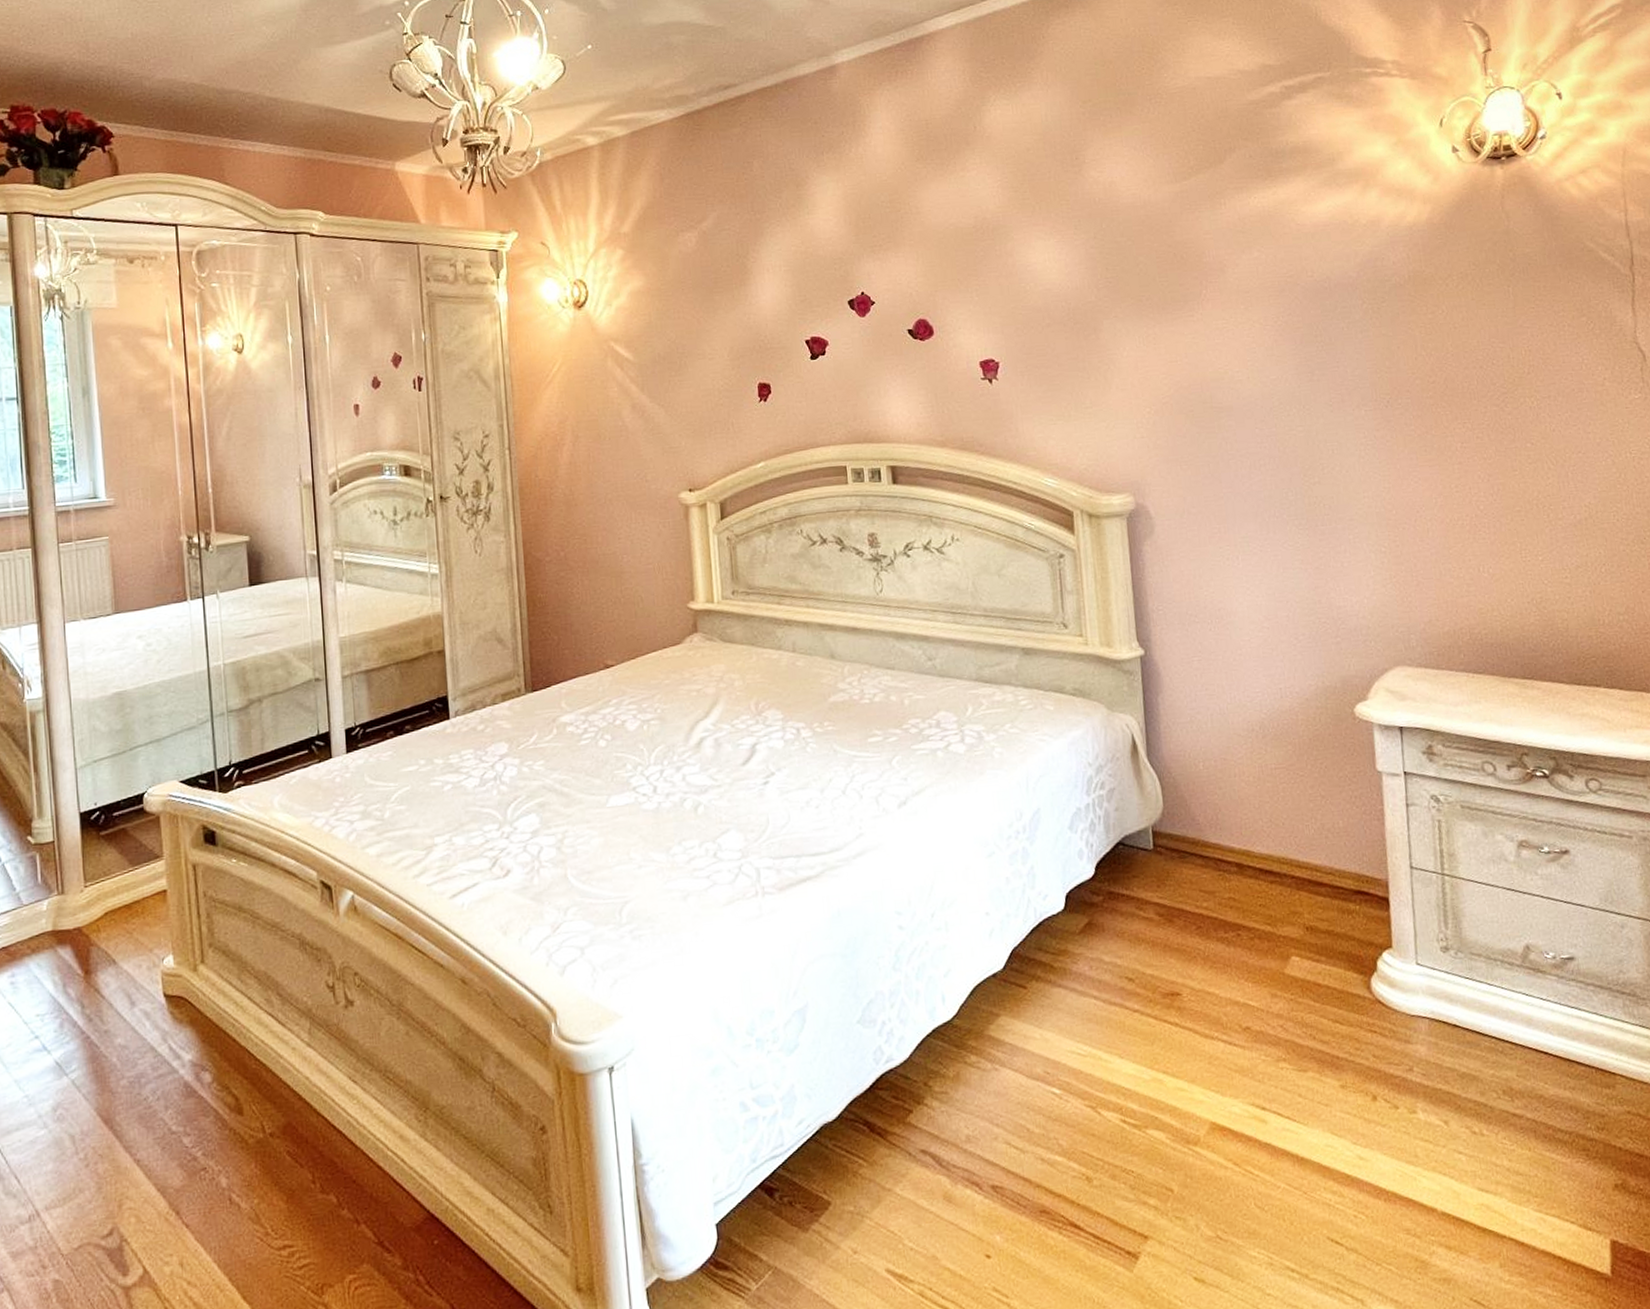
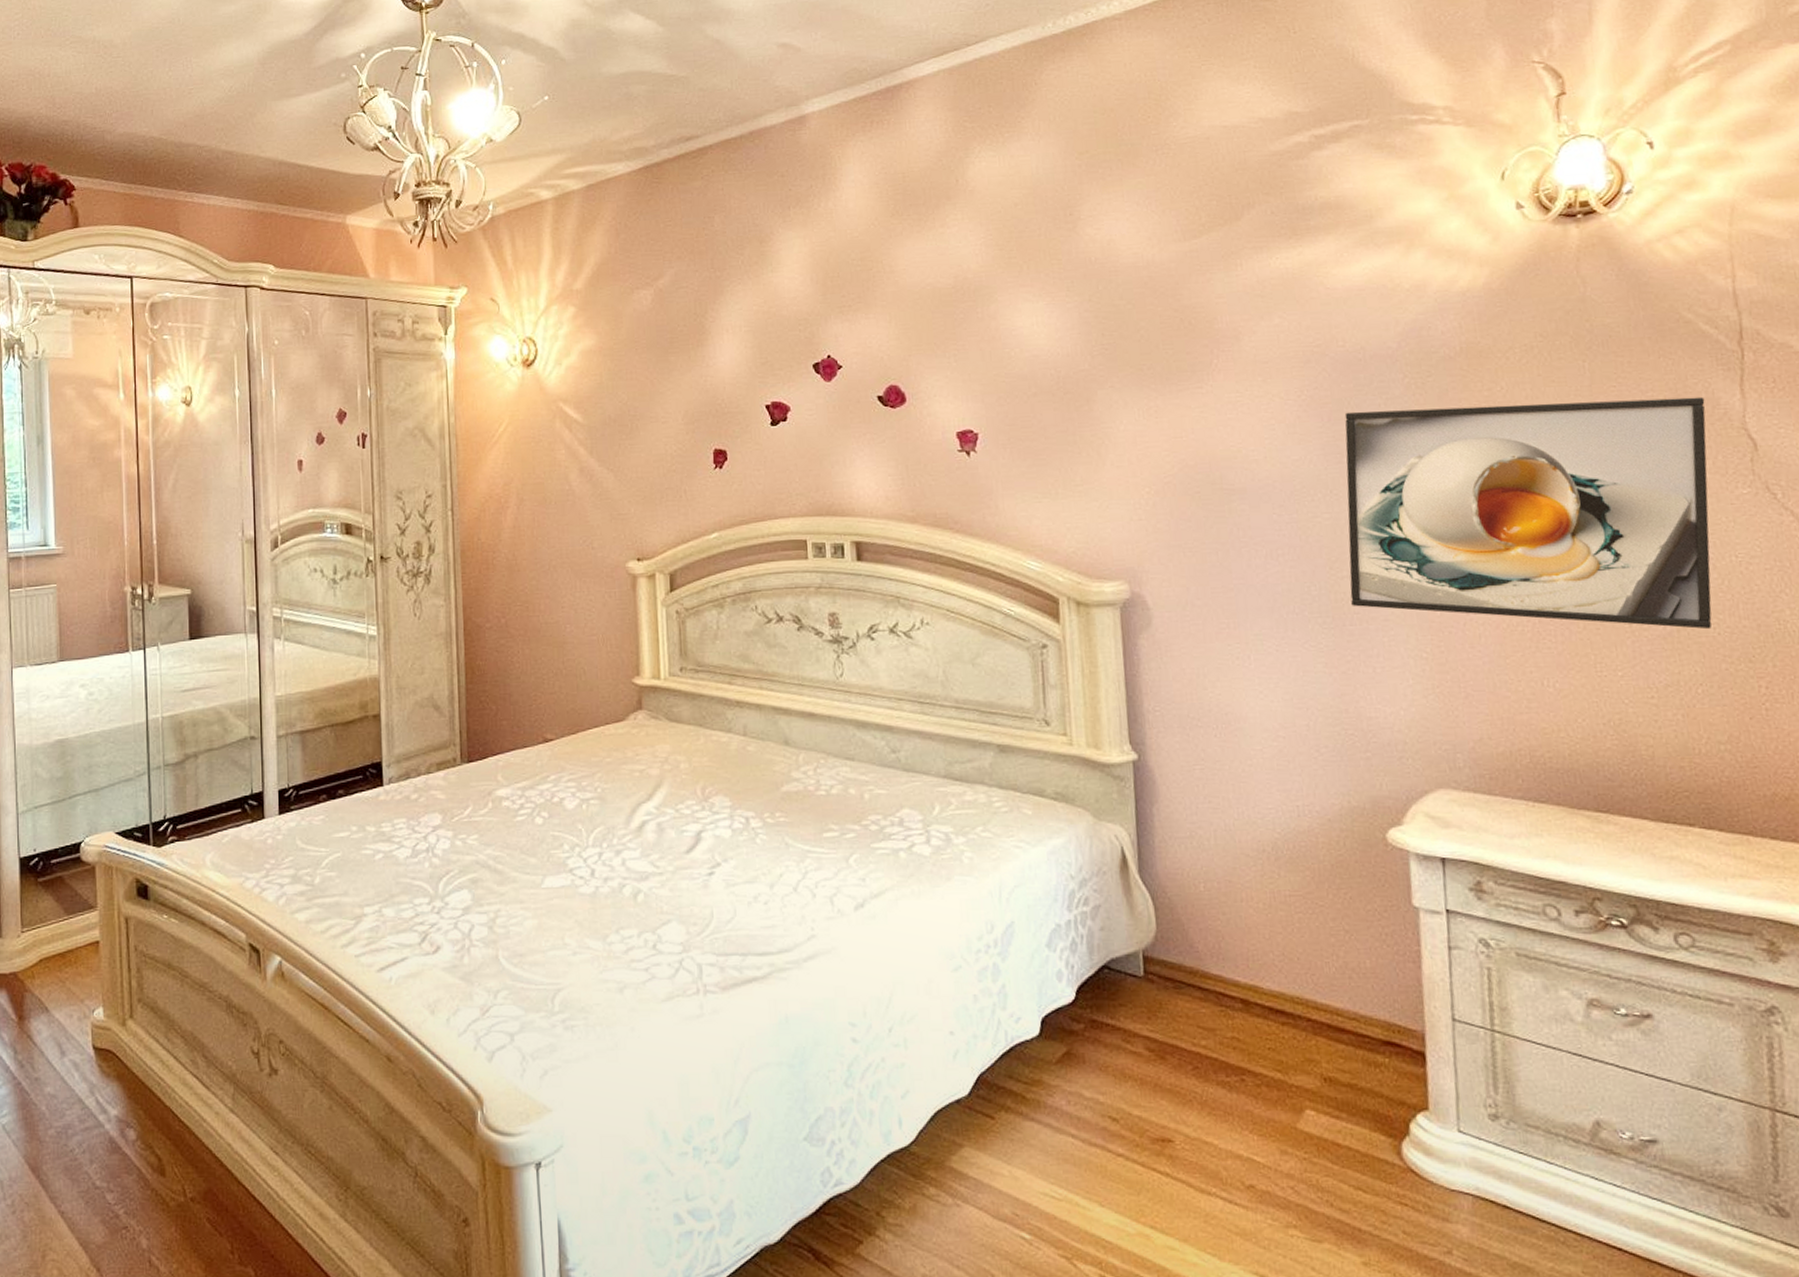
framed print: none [1314,315,1612,517] -> present [1344,396,1712,630]

